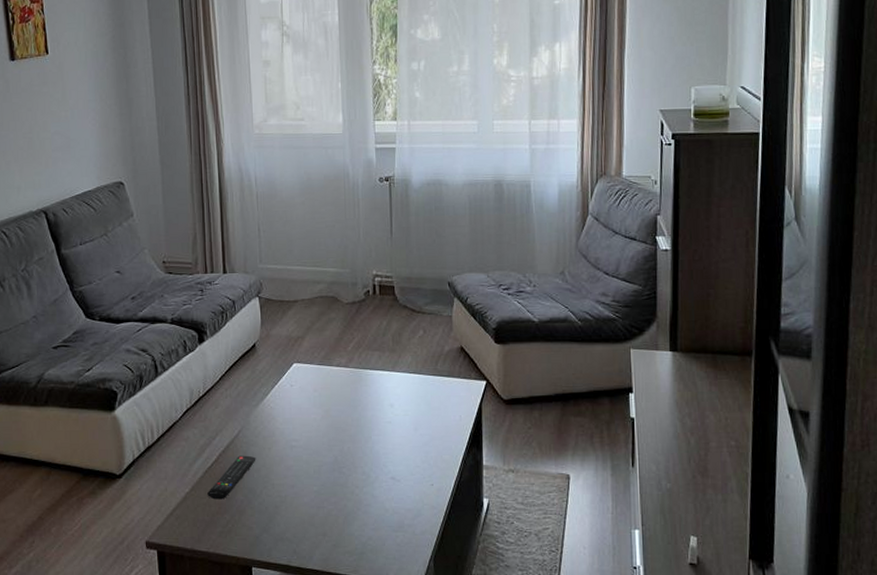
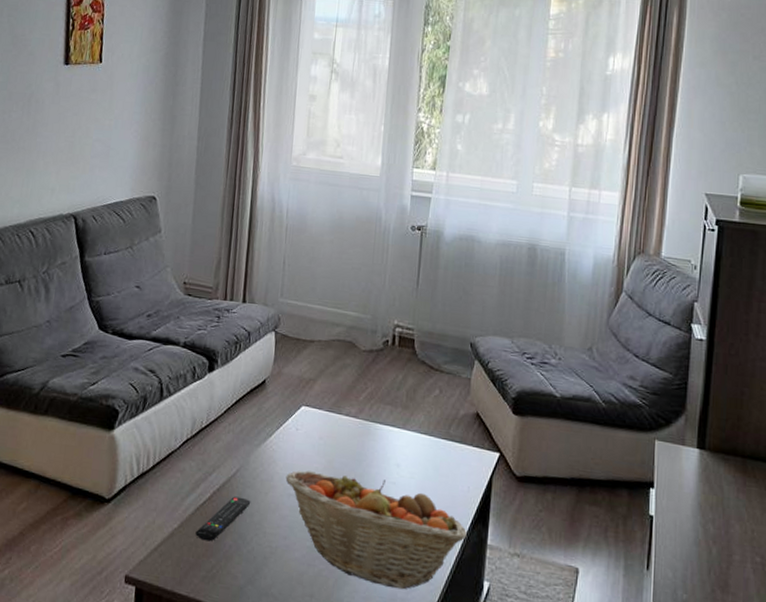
fruit basket: none [286,420,463,517] -> present [285,470,467,590]

